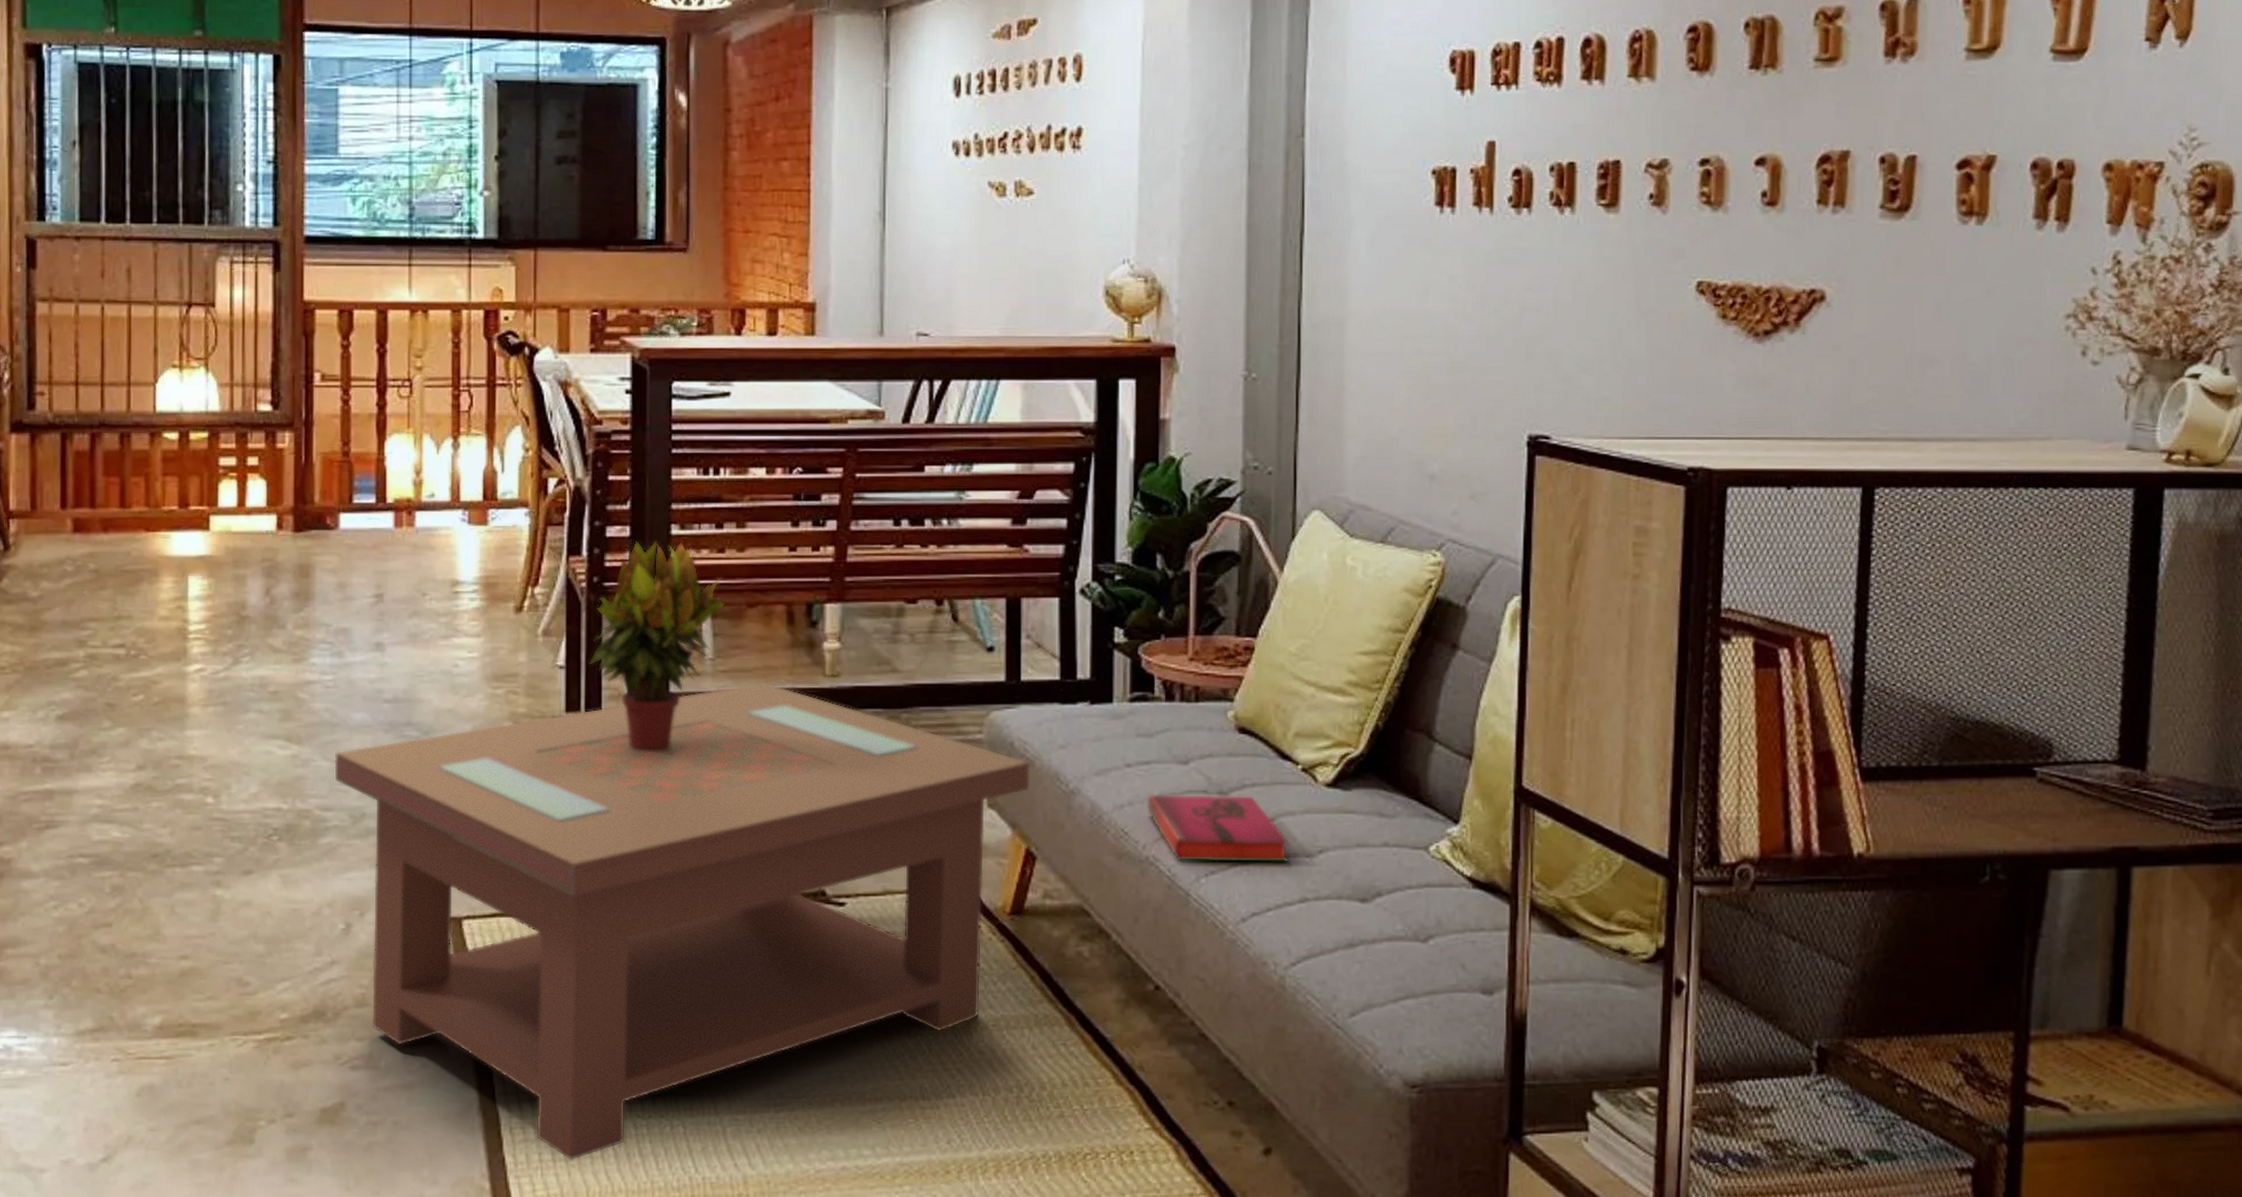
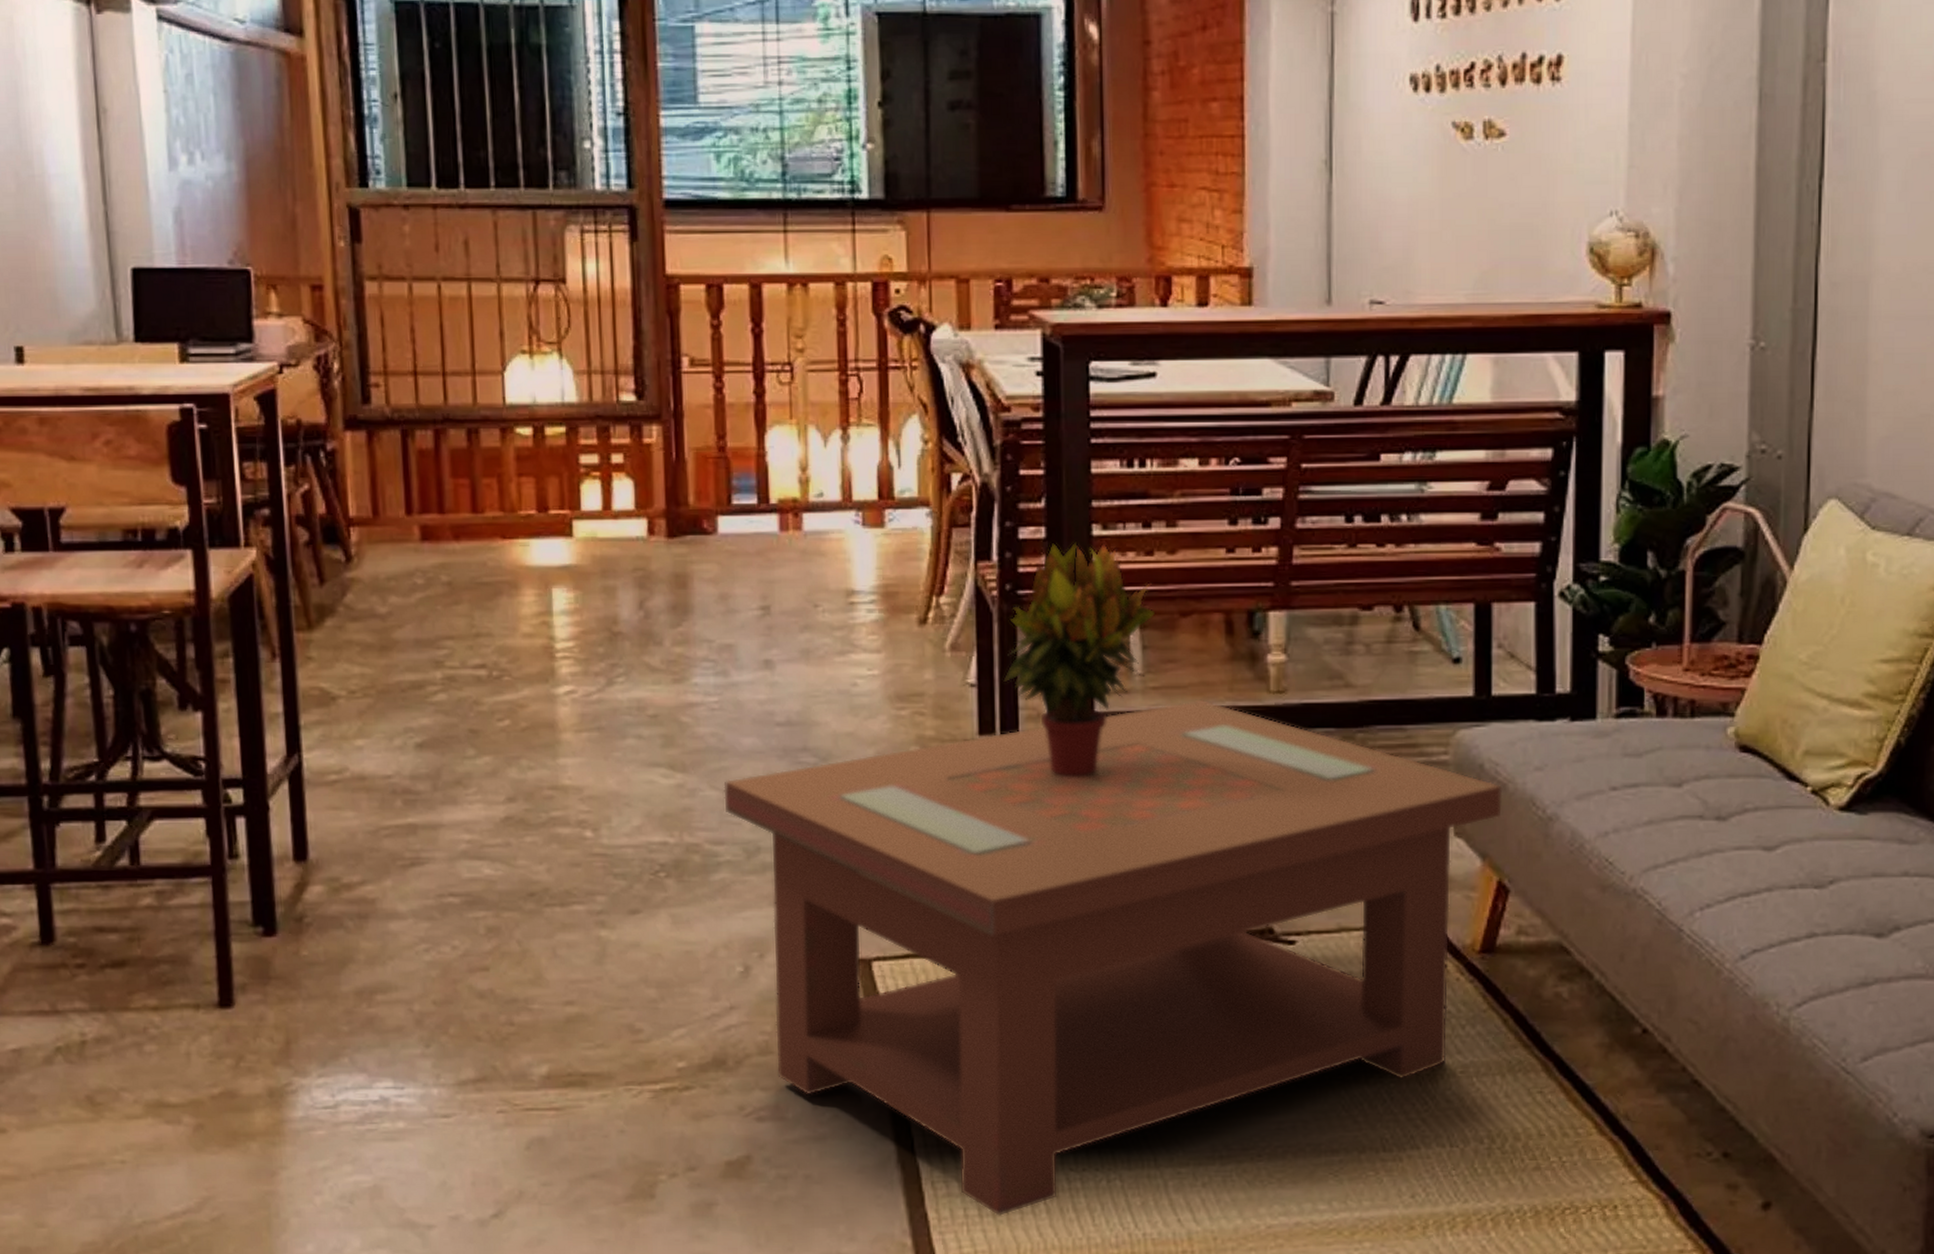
hardback book: present [1147,794,1289,862] -> none [1634,820,1796,894]

